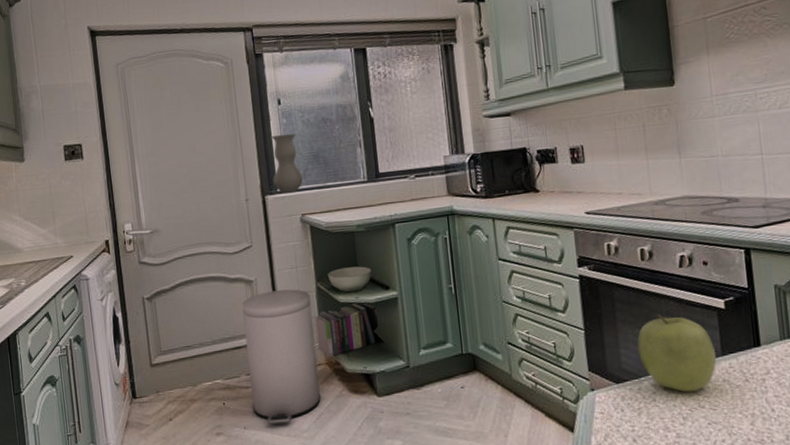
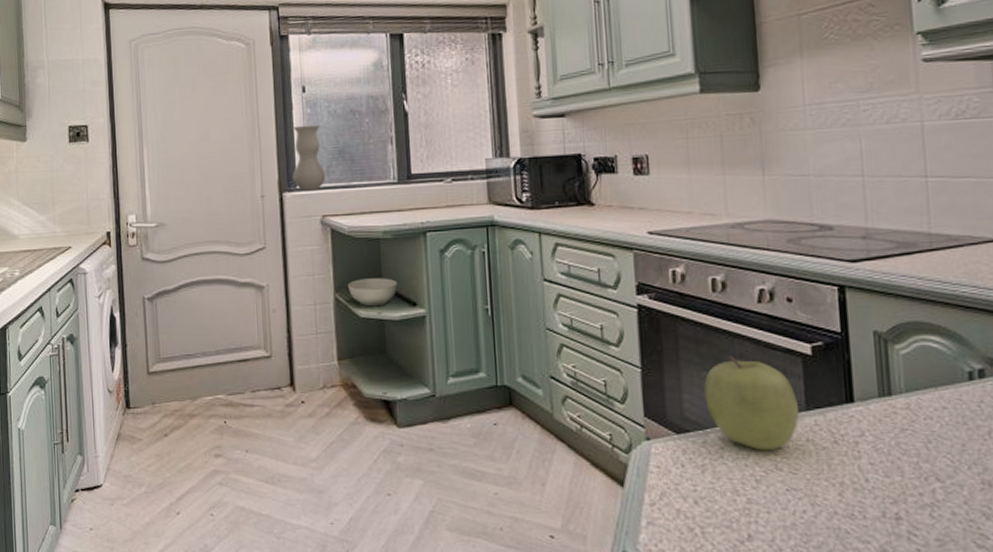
pedal bin: present [242,289,321,424] -> none [251,299,333,449]
books: present [314,301,386,357] -> none [330,318,410,379]

